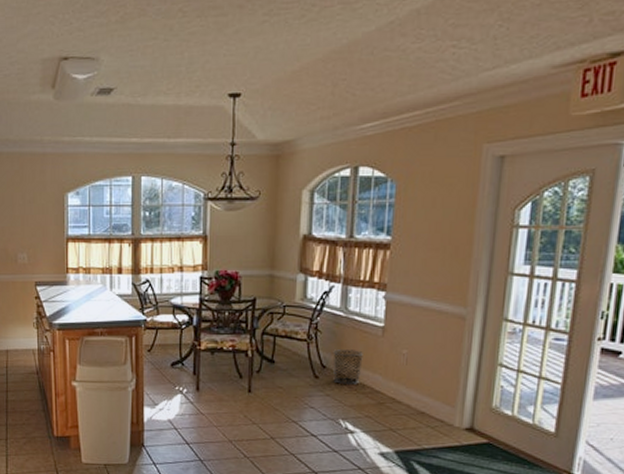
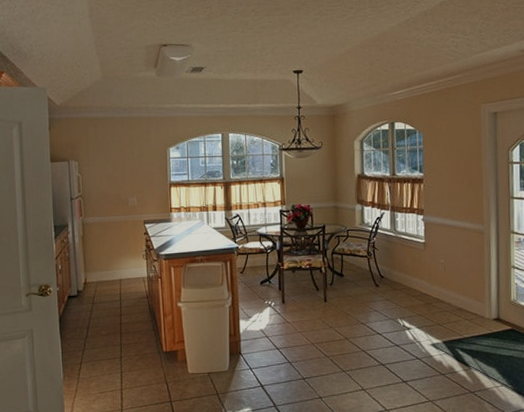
waste bin: present [333,349,363,384] -> none [388,262,411,290]

